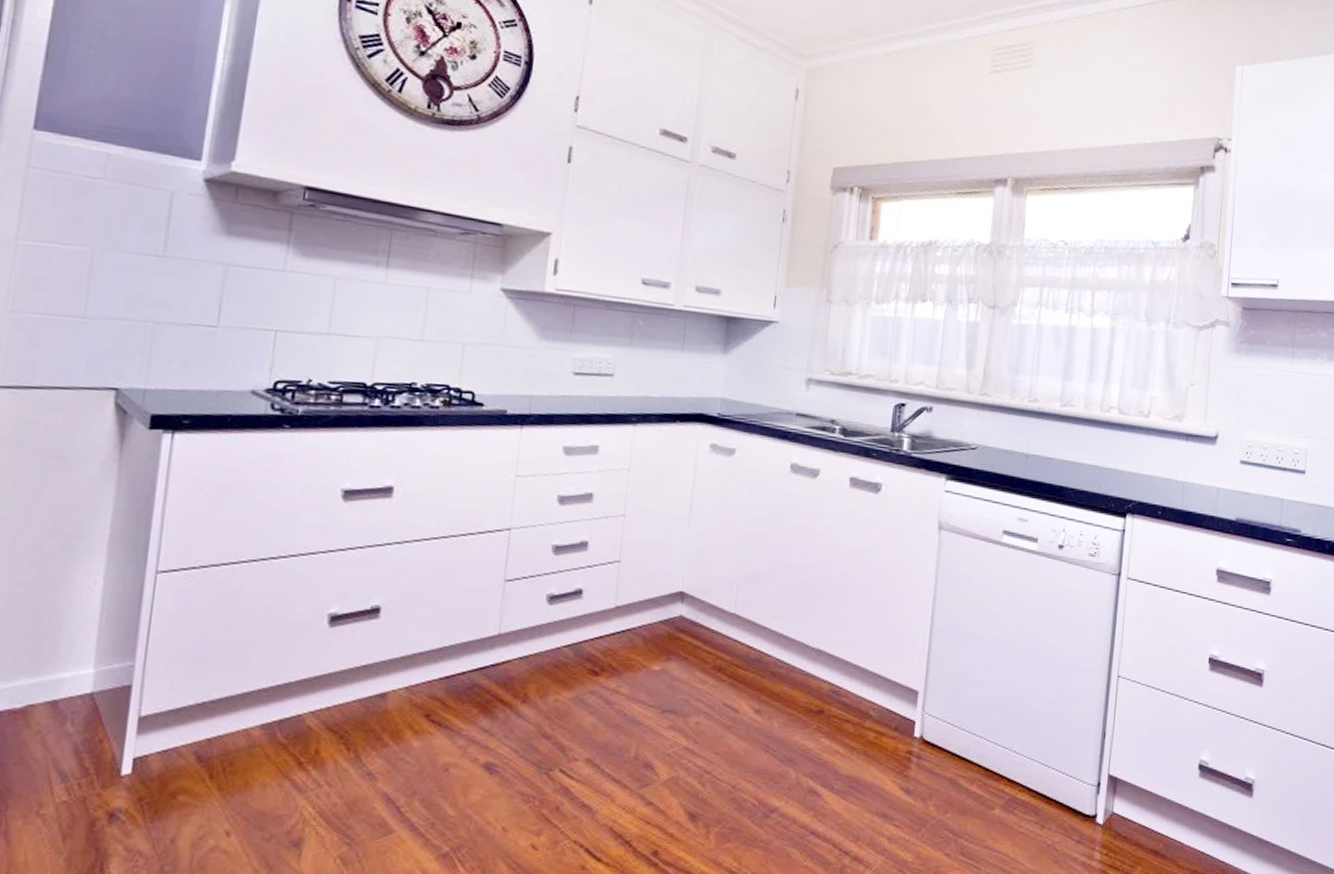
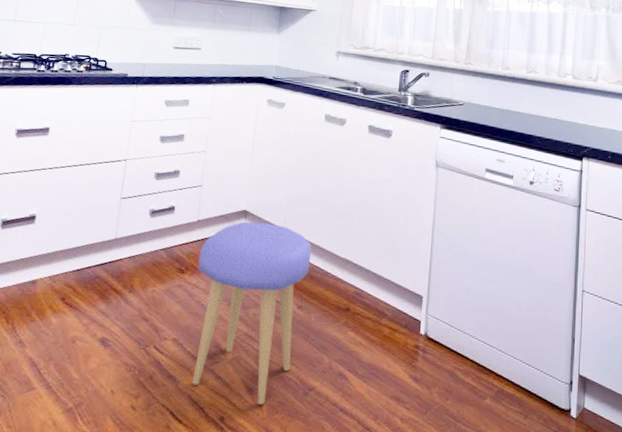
stool: none [613,606,773,833] -> present [192,221,312,405]

